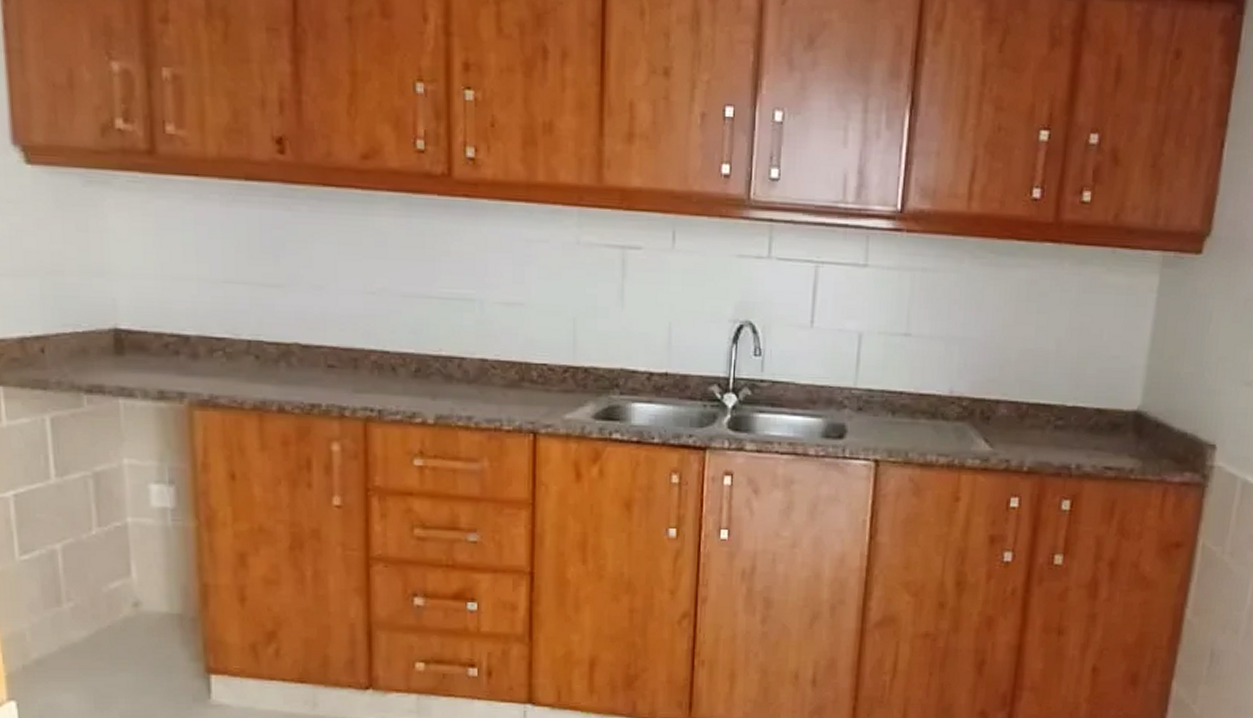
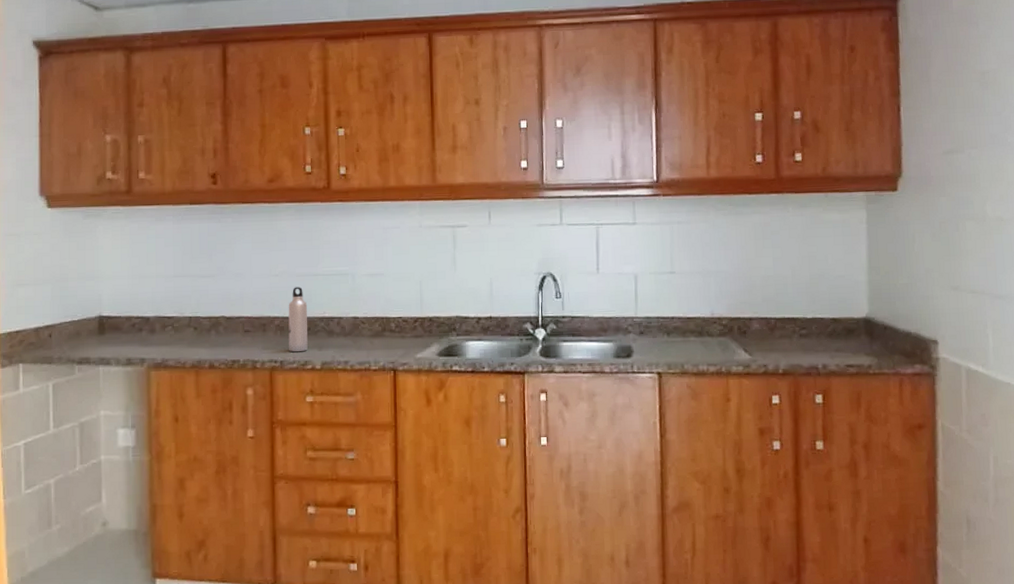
water bottle: none [389,311,418,400] -> present [288,287,308,353]

